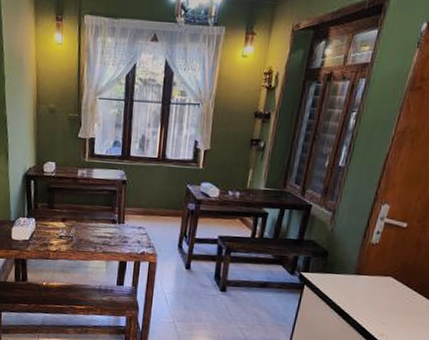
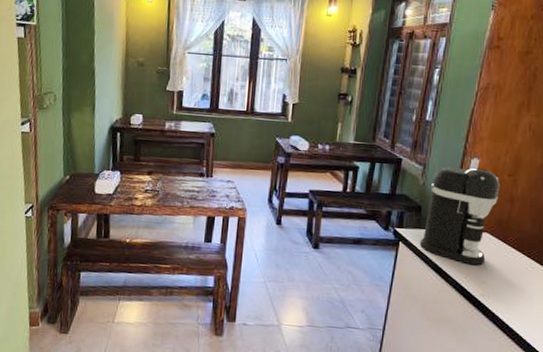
coffee maker: none [323,213,409,308] -> present [419,167,500,266]

